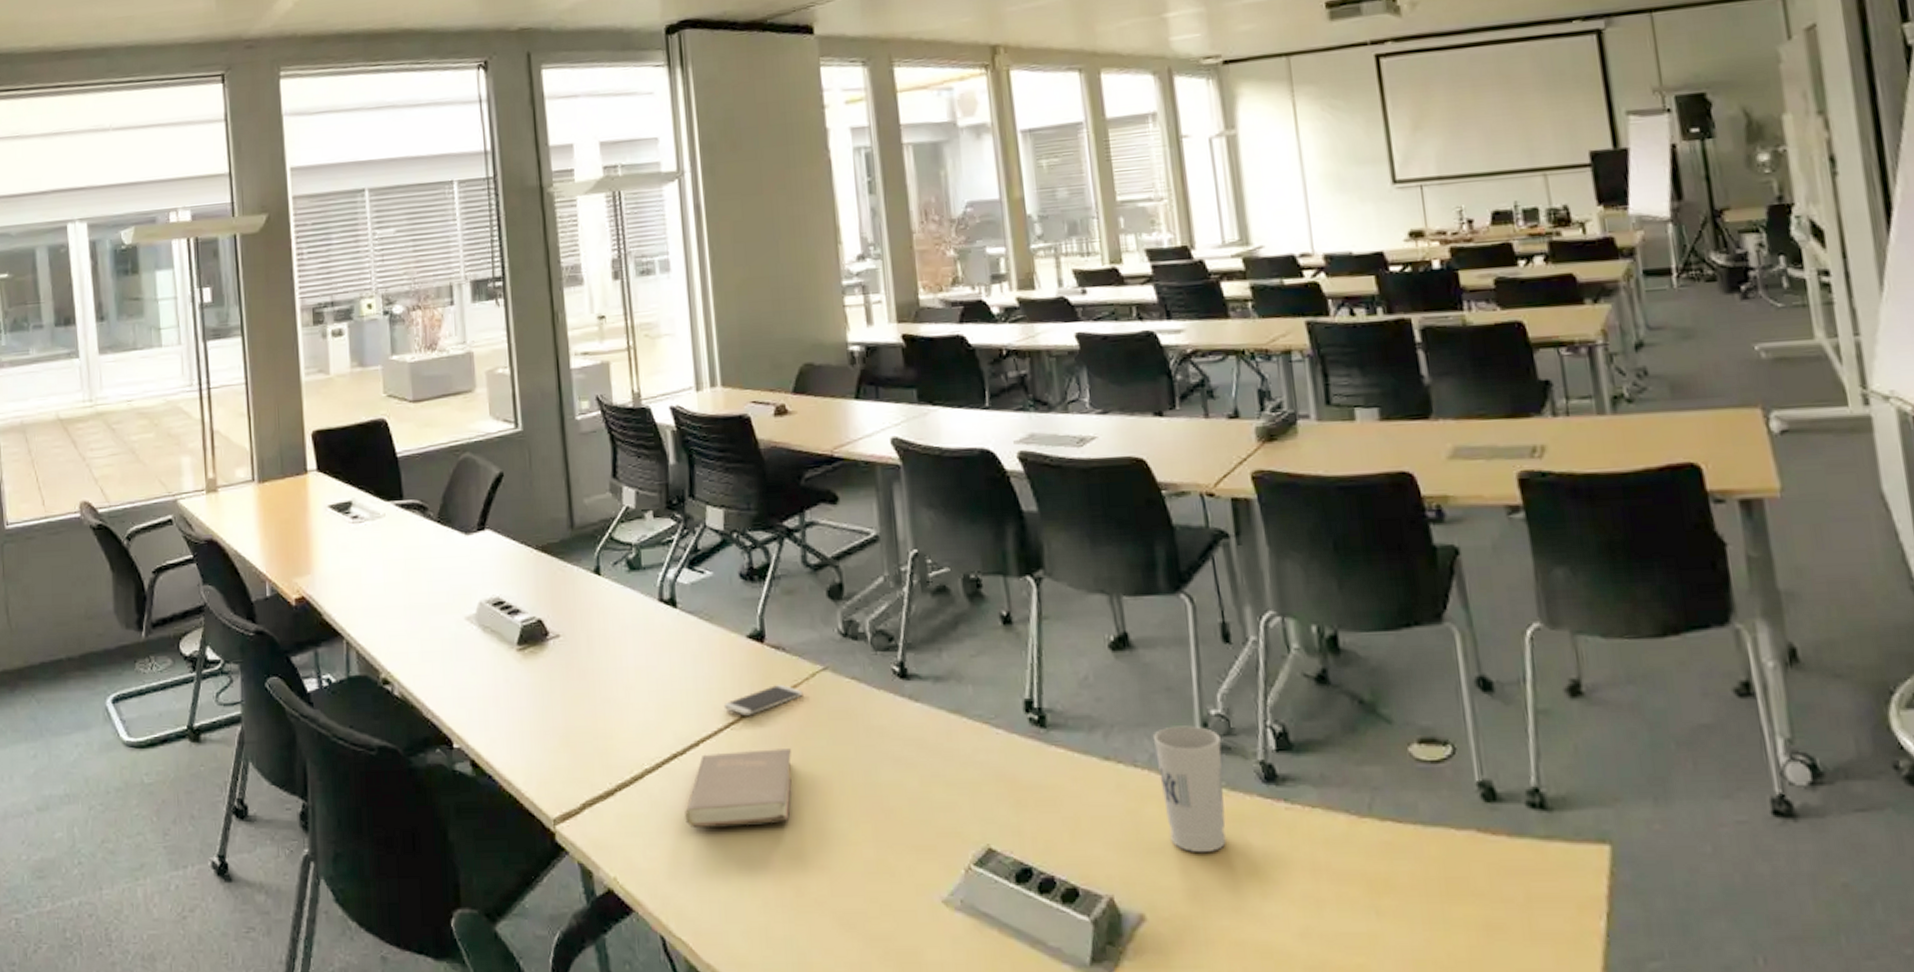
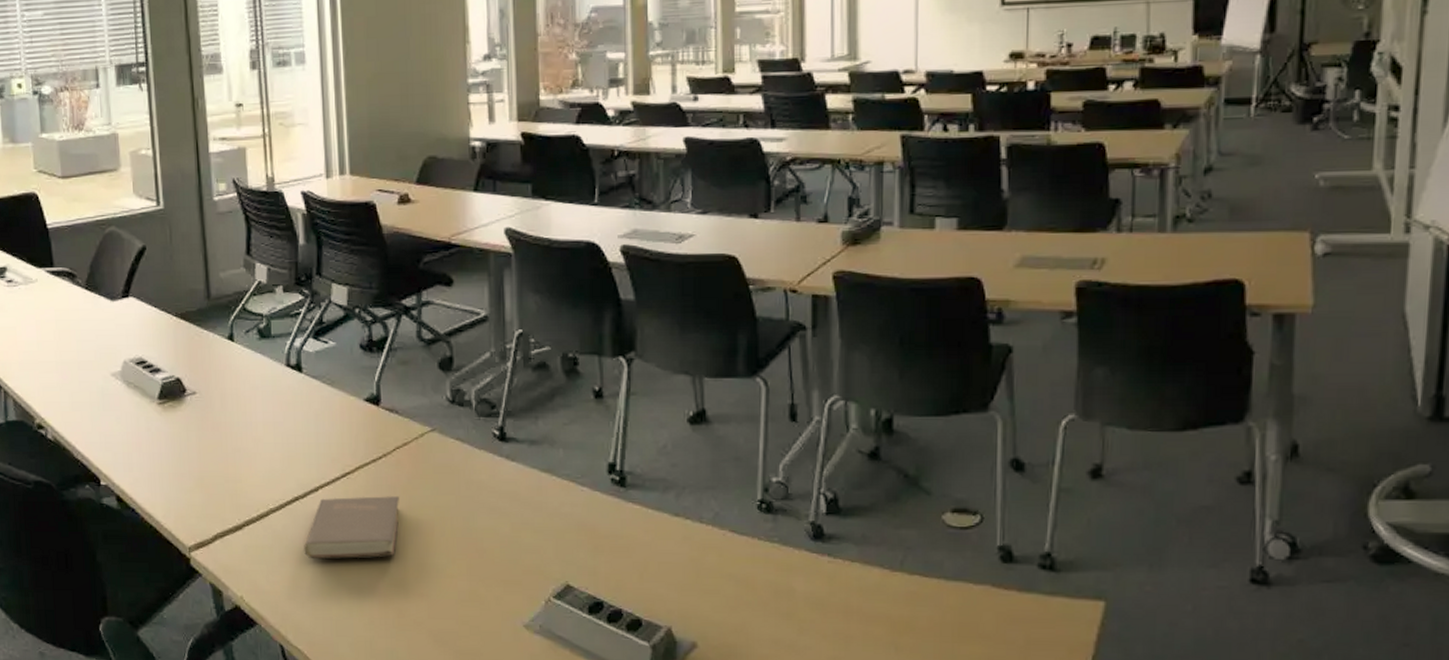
smartphone: present [723,684,803,716] -> none [341,441,412,467]
cup: present [1154,725,1226,852] -> none [720,490,778,594]

